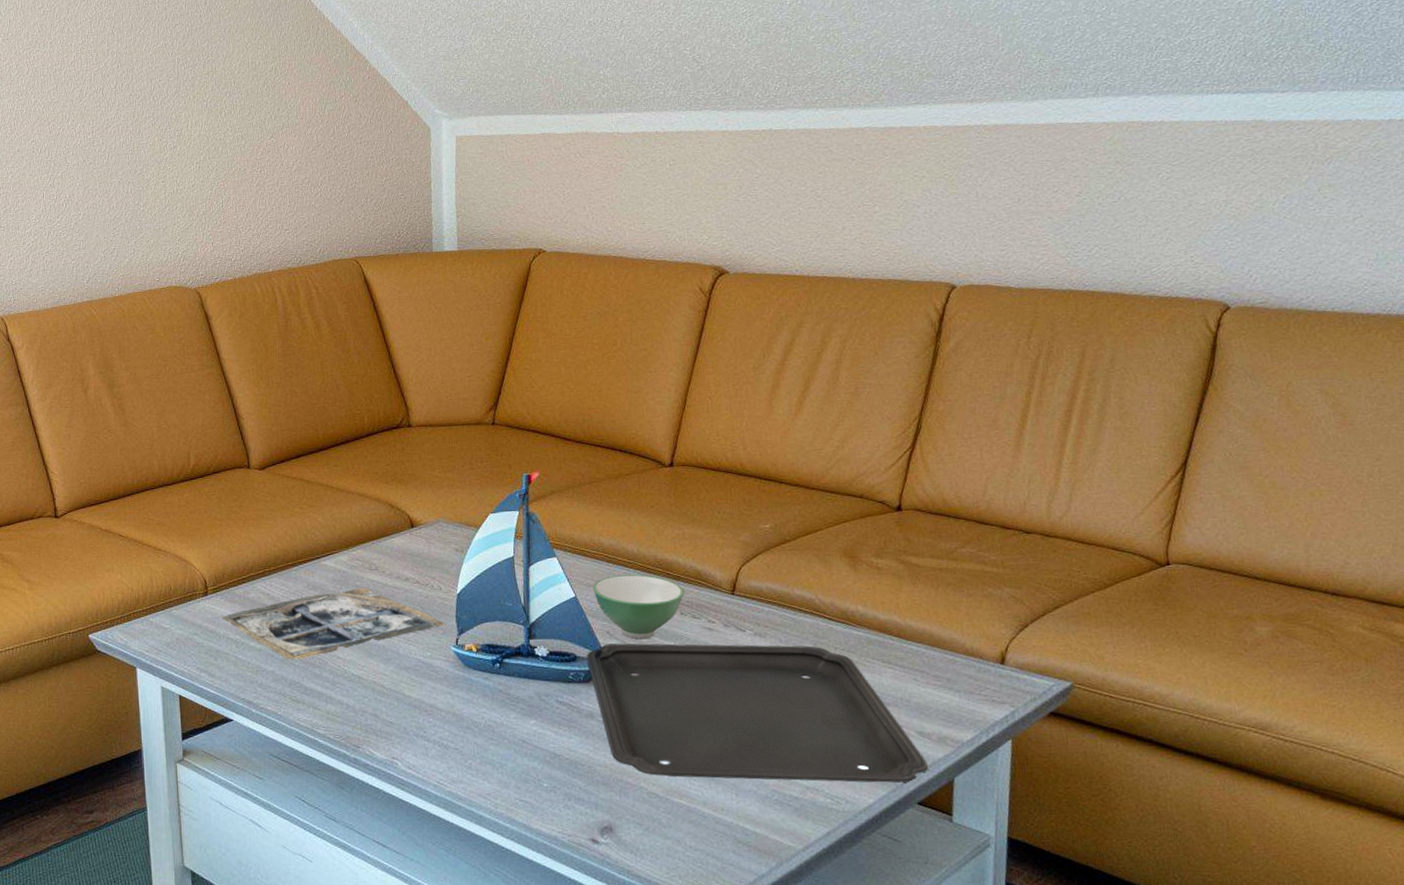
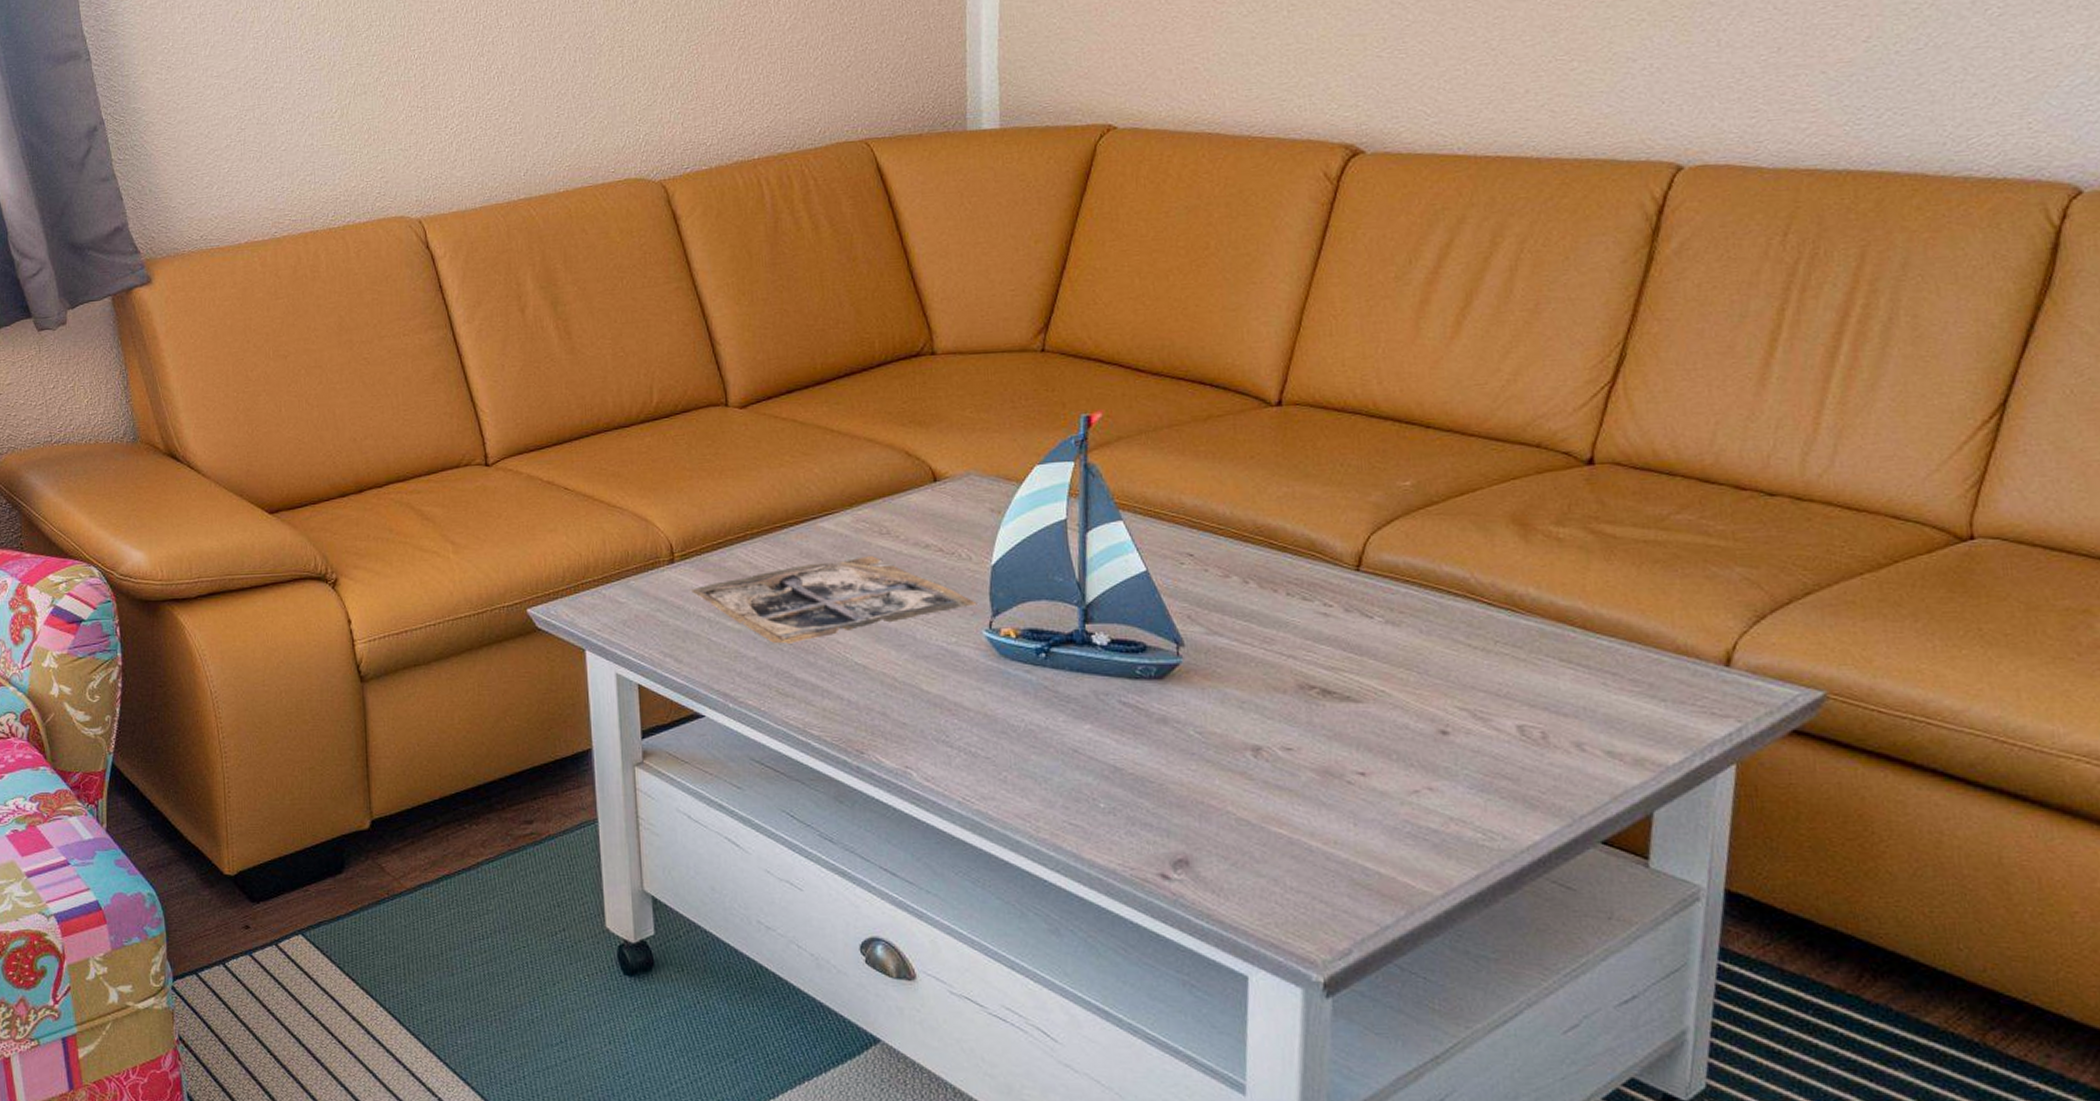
tray: present [586,643,928,783] -> none [1159,630,1617,815]
bowl: present [593,574,685,640] -> none [1170,544,1293,626]

